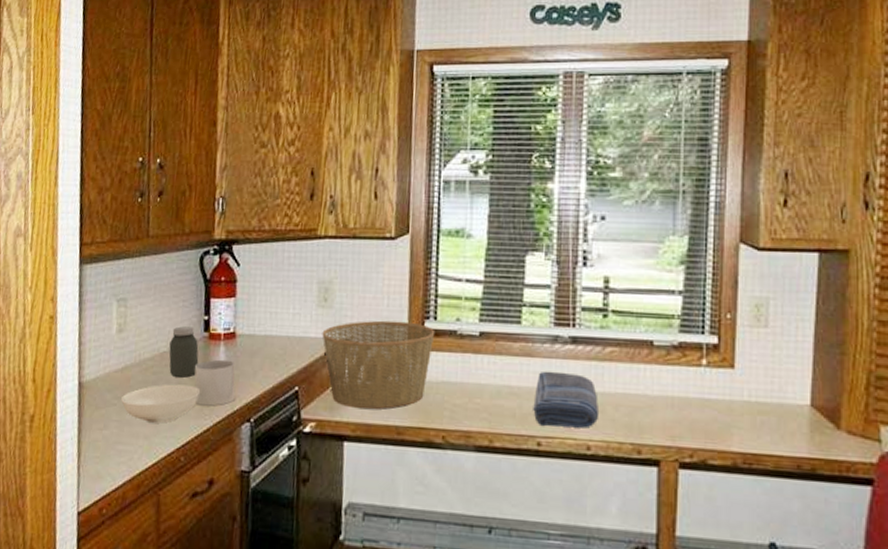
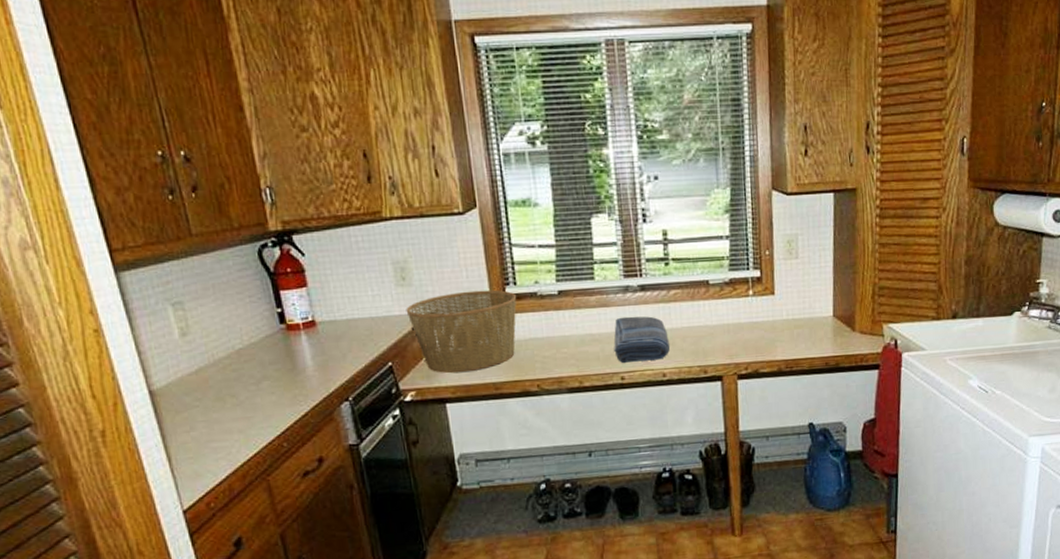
bowl: present [121,384,201,423] -> none [203,376,290,417]
jar: present [169,326,199,378] -> none [244,321,281,371]
mug: present [194,359,236,407] -> none [278,347,328,394]

